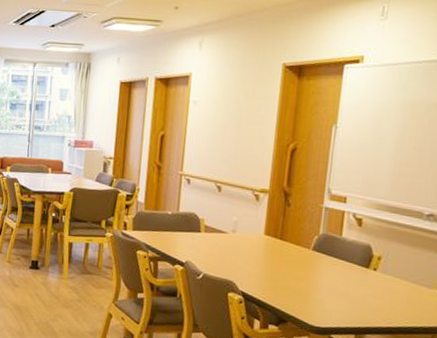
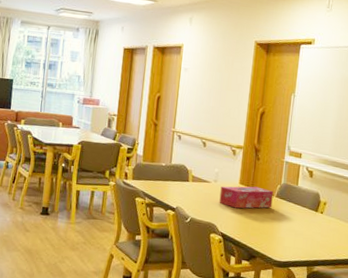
tissue box: none [238,237,309,264] -> present [219,186,274,209]

